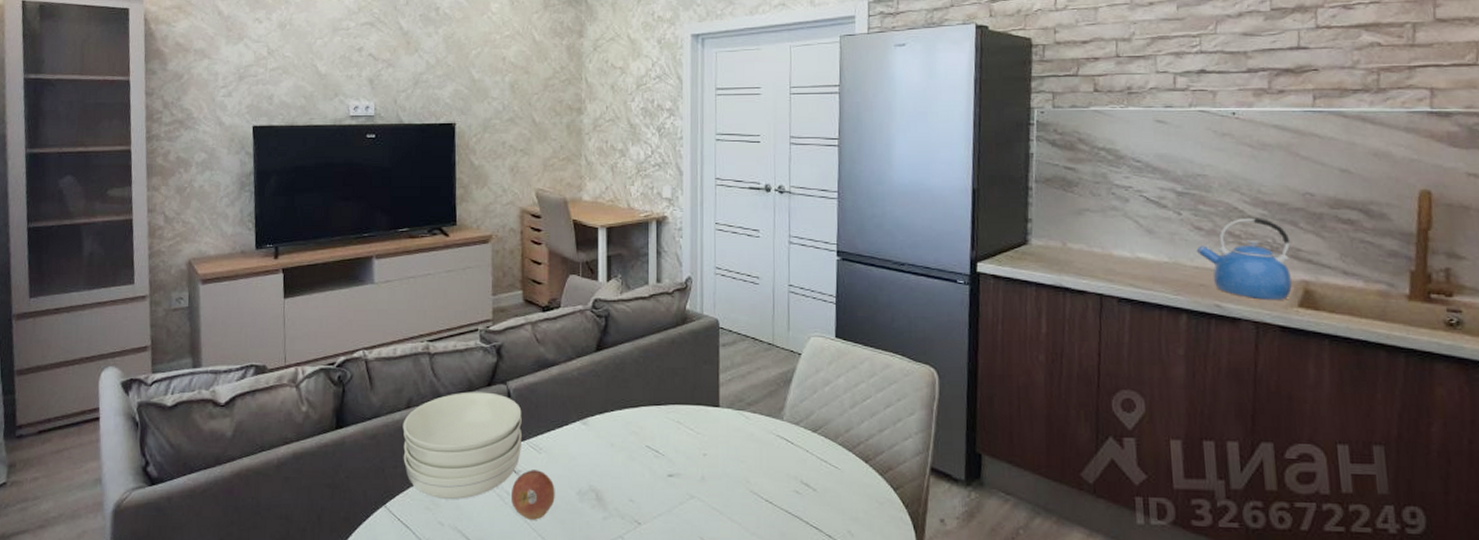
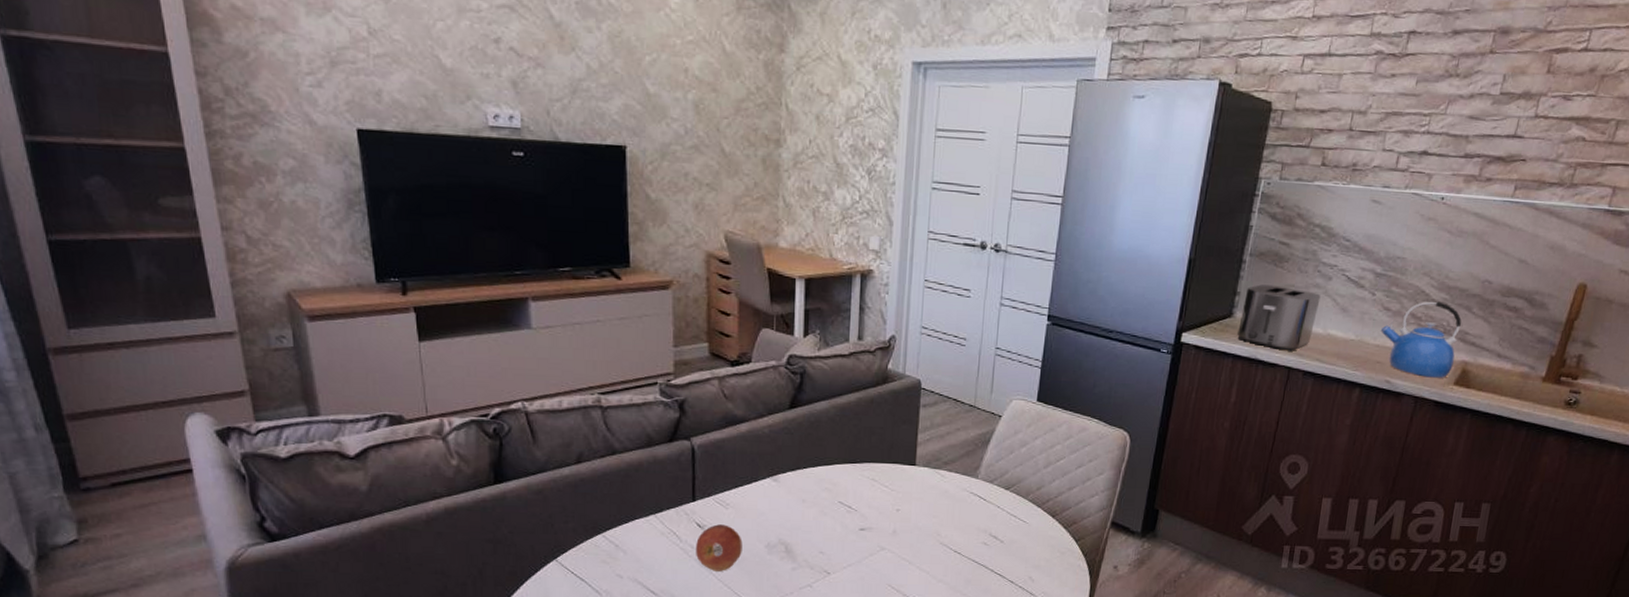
bowl: present [402,391,522,499] -> none [573,447,707,553]
toaster: none [1036,210,1121,277] -> present [1237,284,1321,351]

